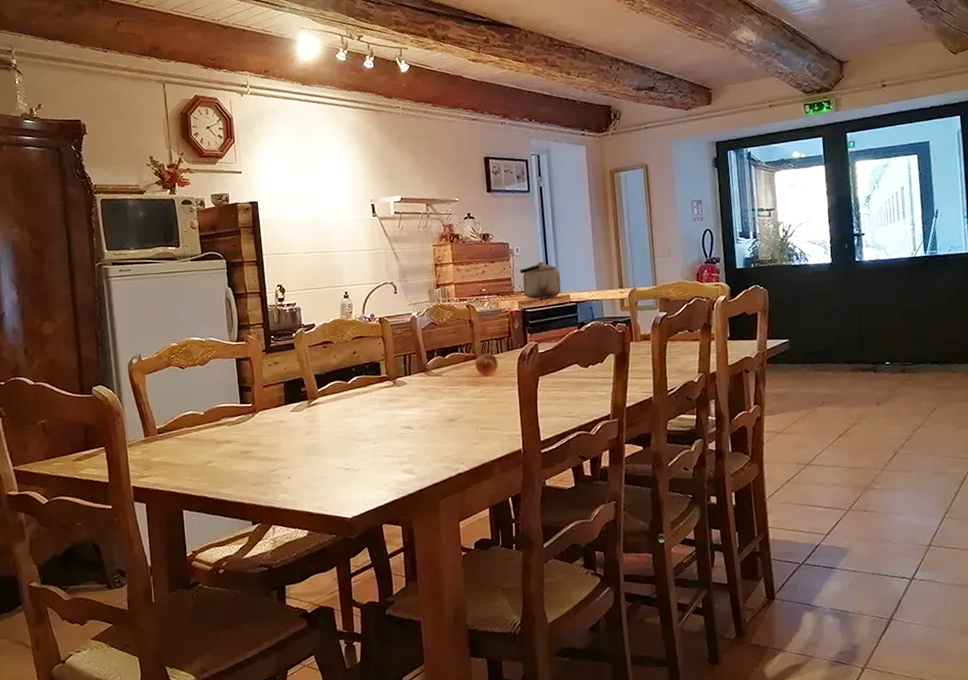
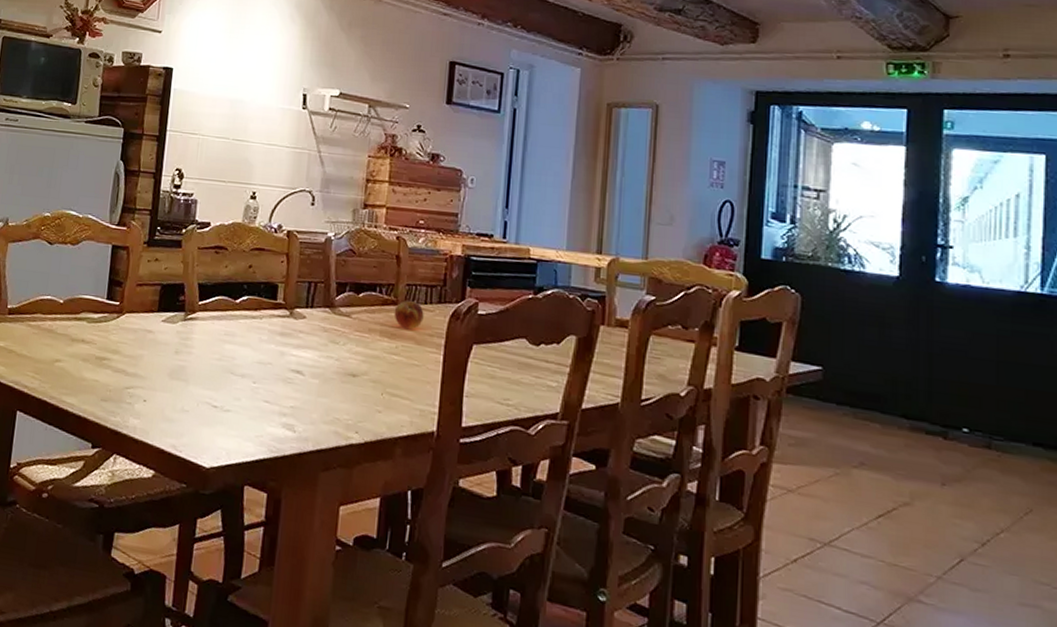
kettle: present [520,262,561,299] -> none [471,201,521,249]

